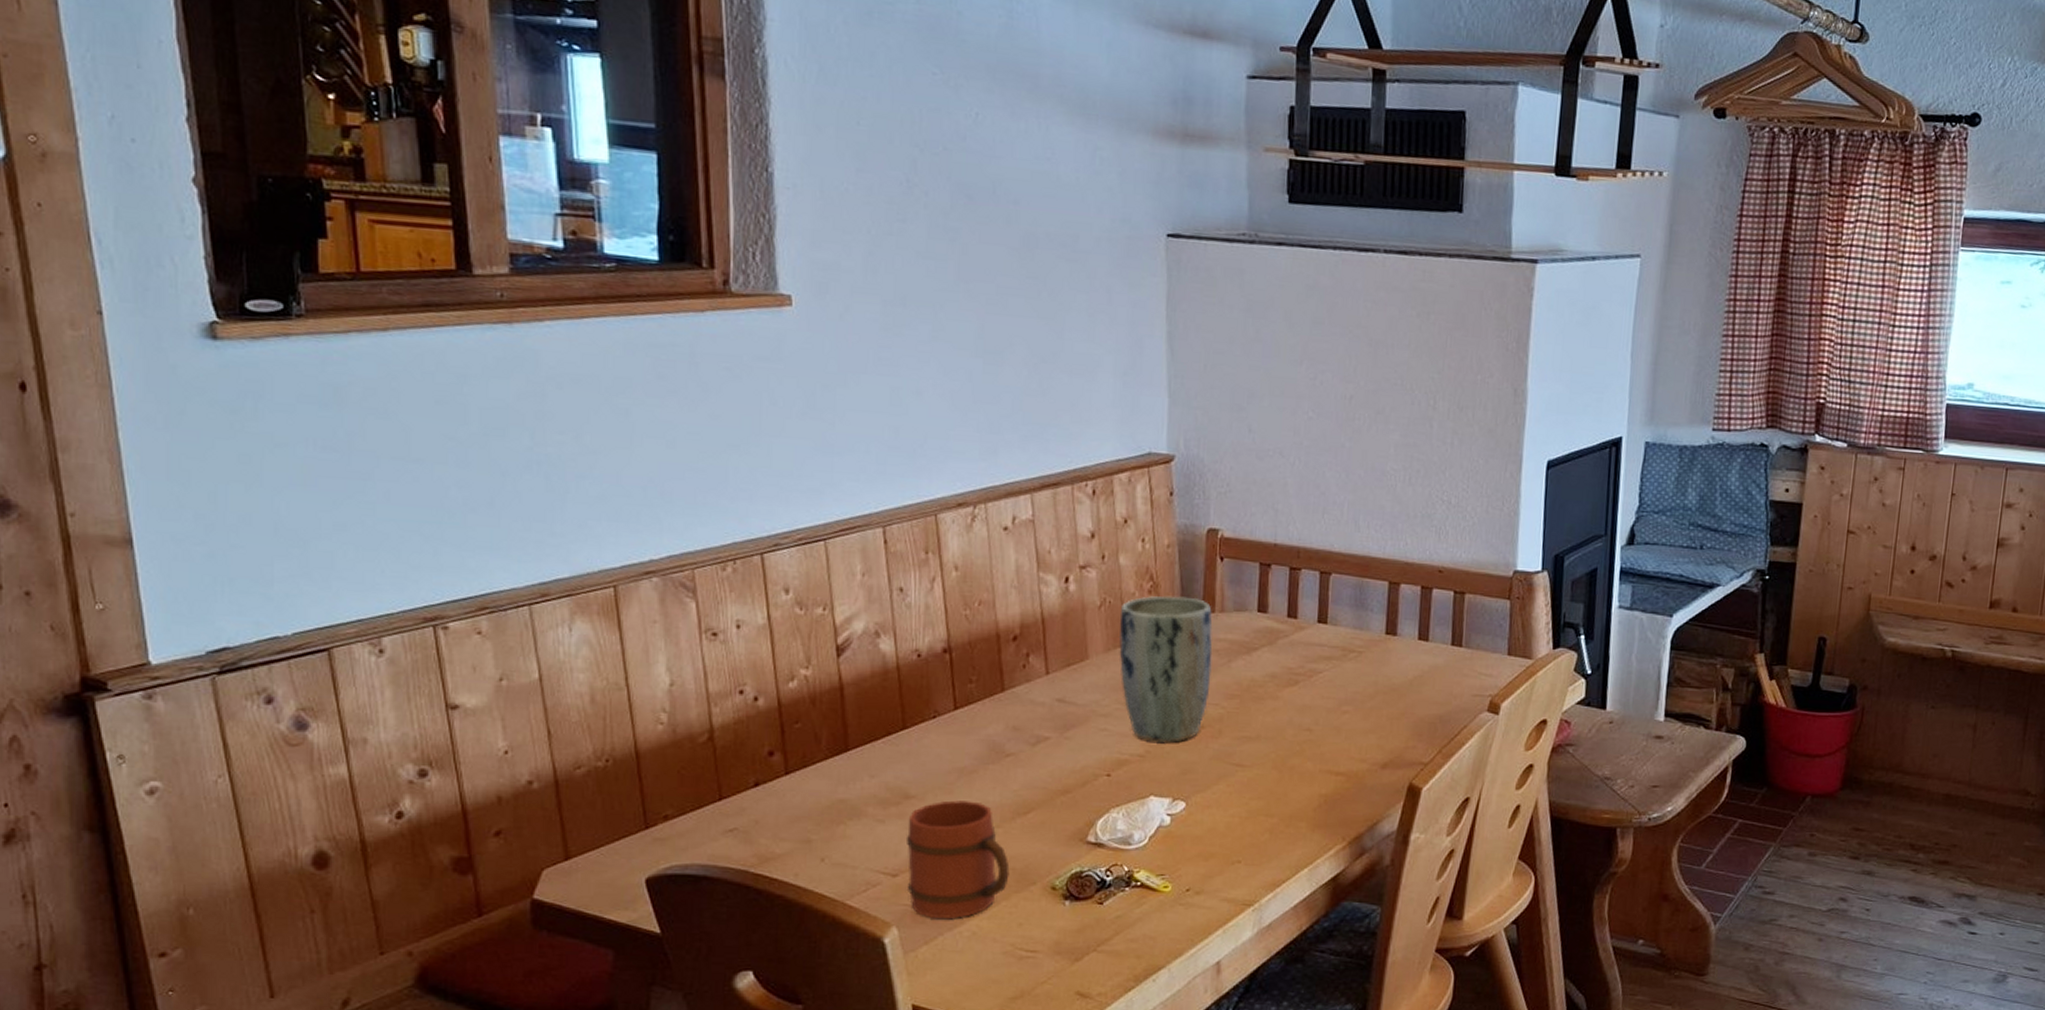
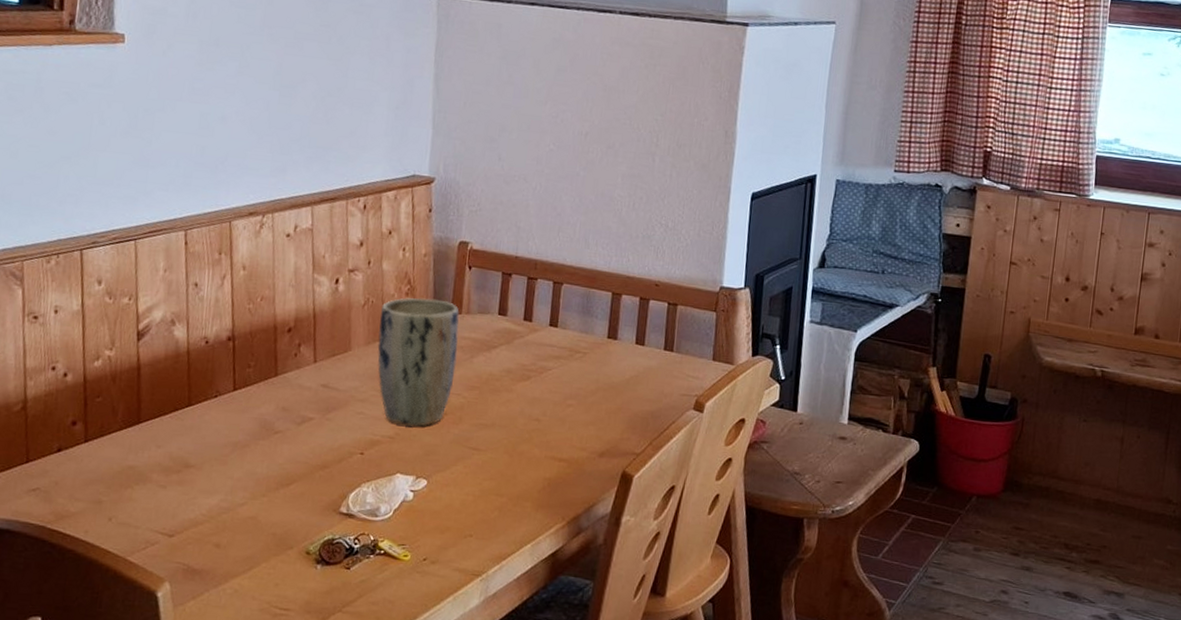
mug: present [905,800,1010,918] -> none [180,470,271,577]

